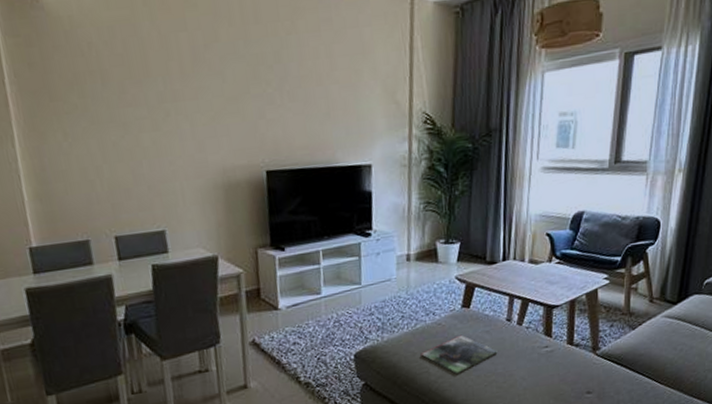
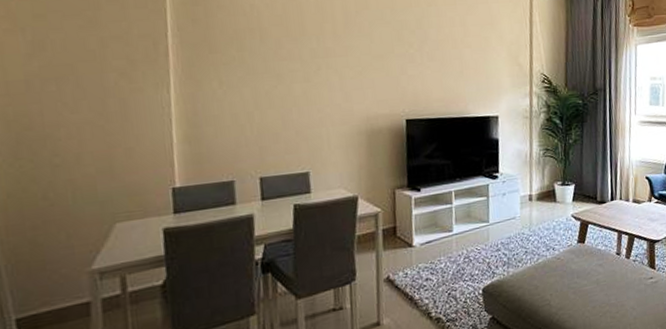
magazine: present [421,335,498,375] -> none [542,268,610,306]

